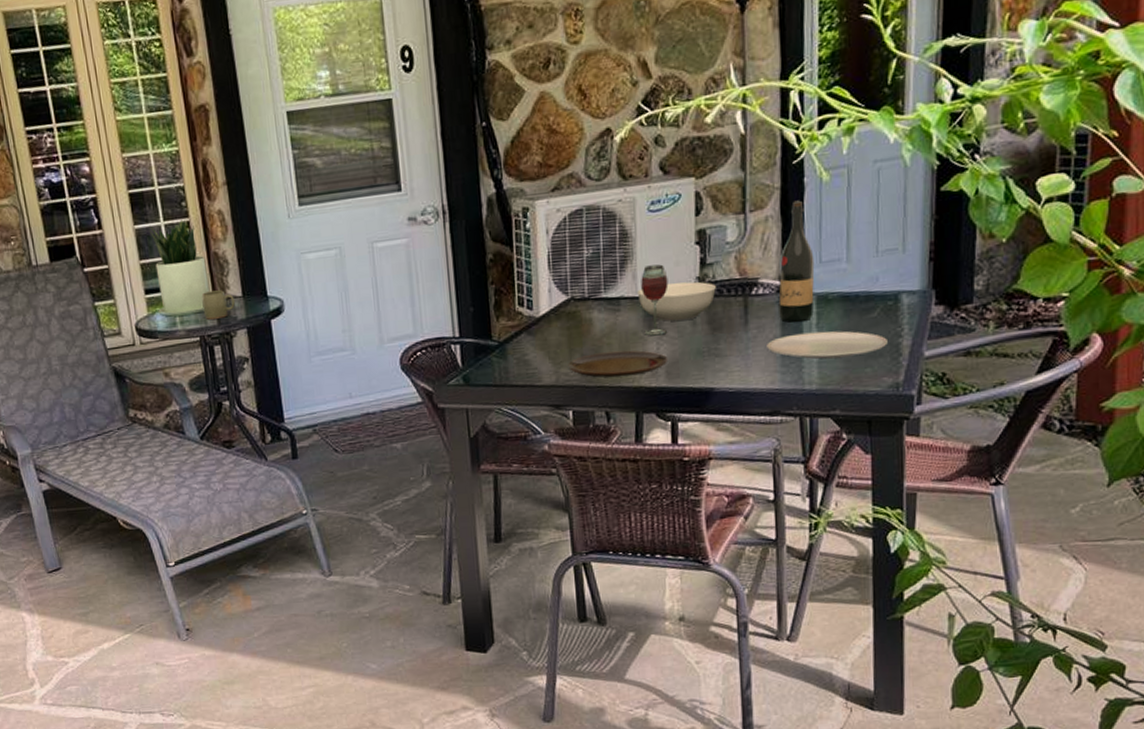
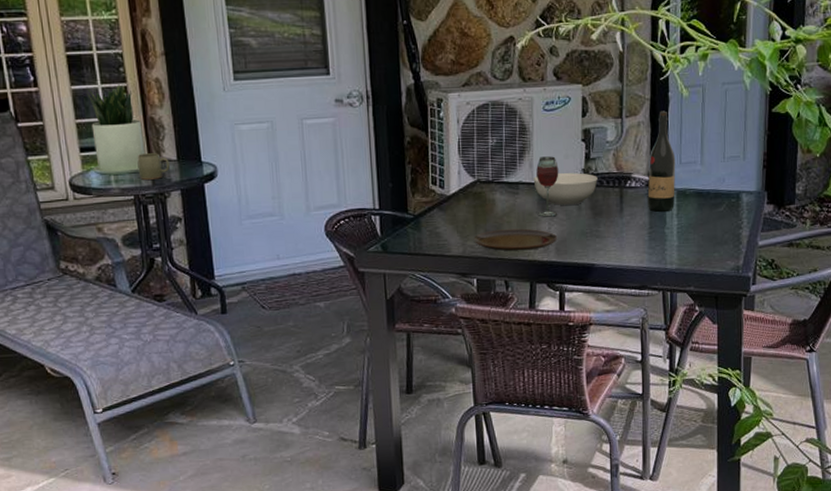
plate: present [767,331,888,360] -> none [637,220,731,244]

